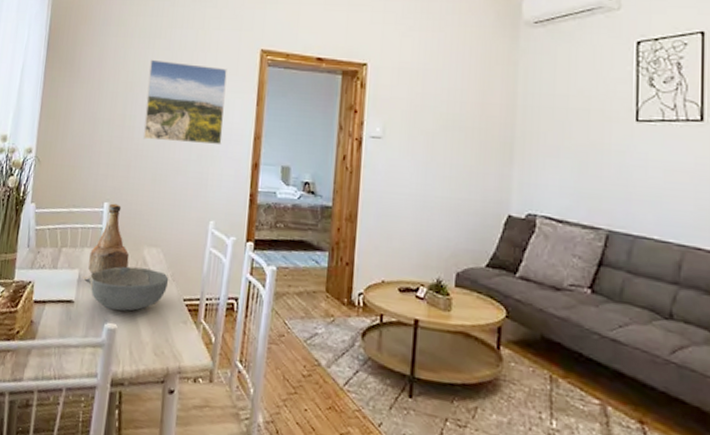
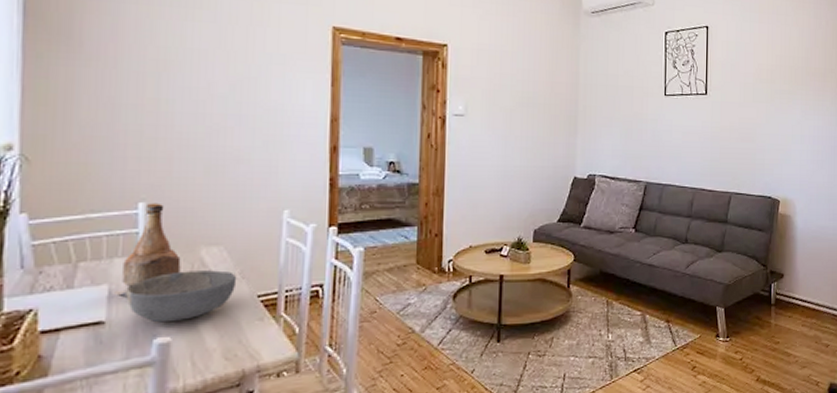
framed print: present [143,59,227,146] -> none [187,33,294,130]

